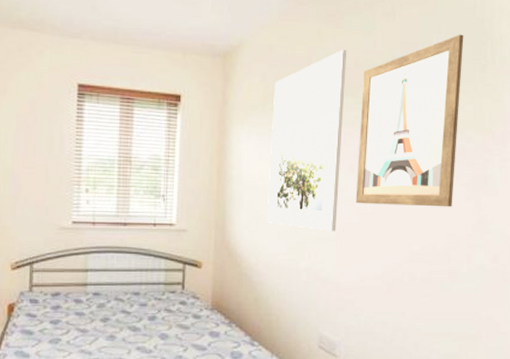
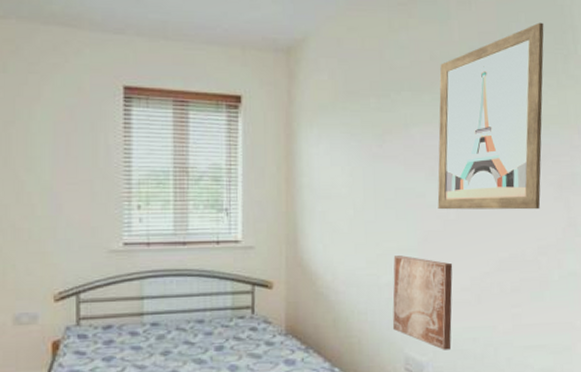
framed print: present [266,49,347,232] -> none [342,41,422,242]
wall art: none [308,244,367,332] -> present [392,255,453,350]

